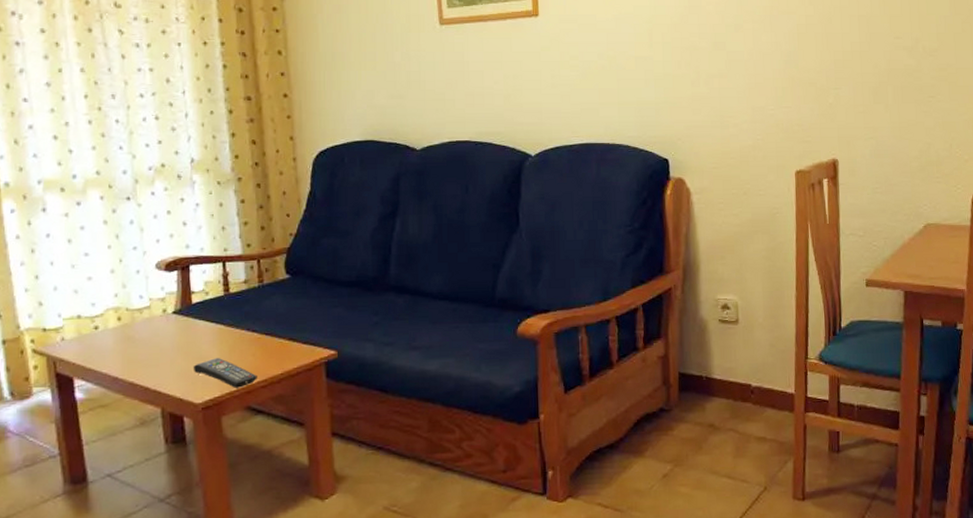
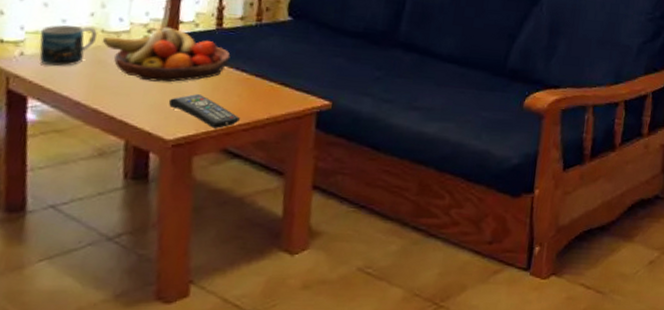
mug: none [75,307,122,348] -> present [39,24,97,67]
fruit bowl: none [128,298,240,351] -> present [102,27,231,83]

